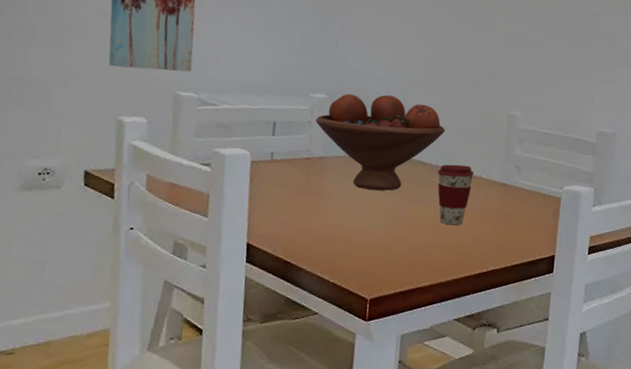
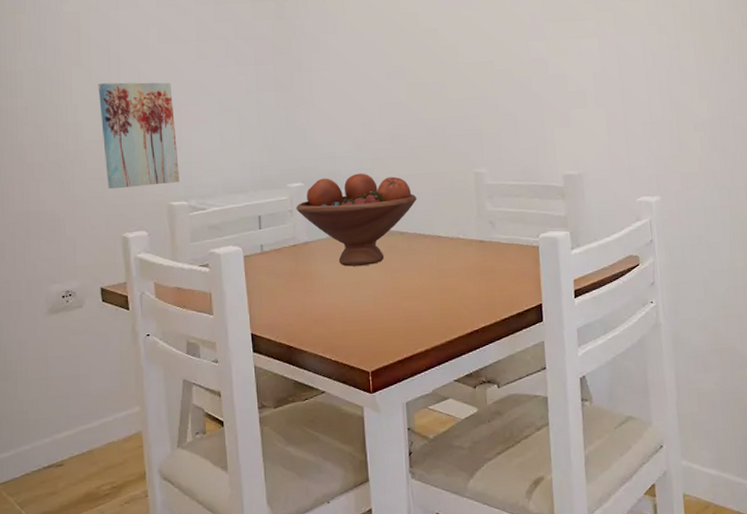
coffee cup: present [437,164,474,226] -> none [415,228,451,289]

